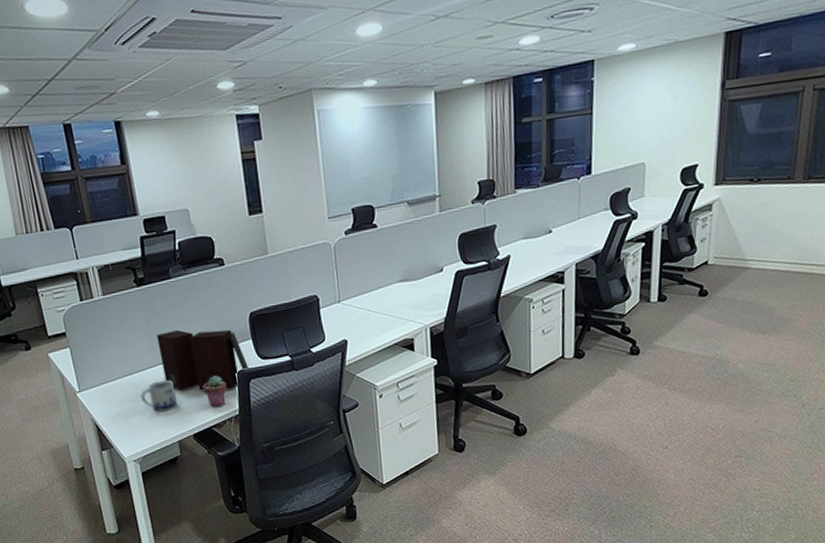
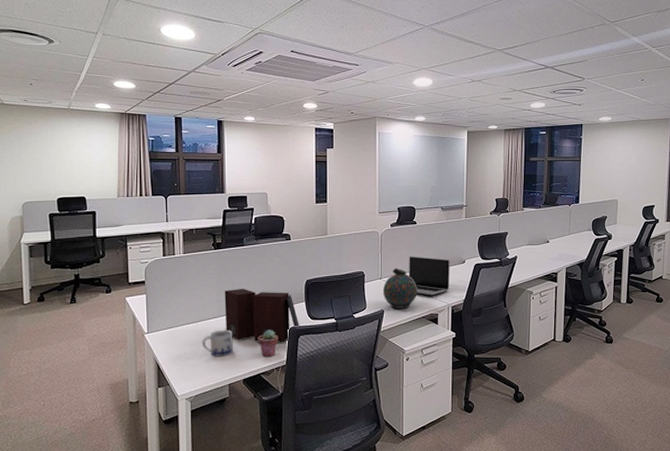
snuff bottle: none [342,285,386,338] -> present [382,267,417,309]
laptop: none [371,268,426,317] -> present [408,256,450,295]

